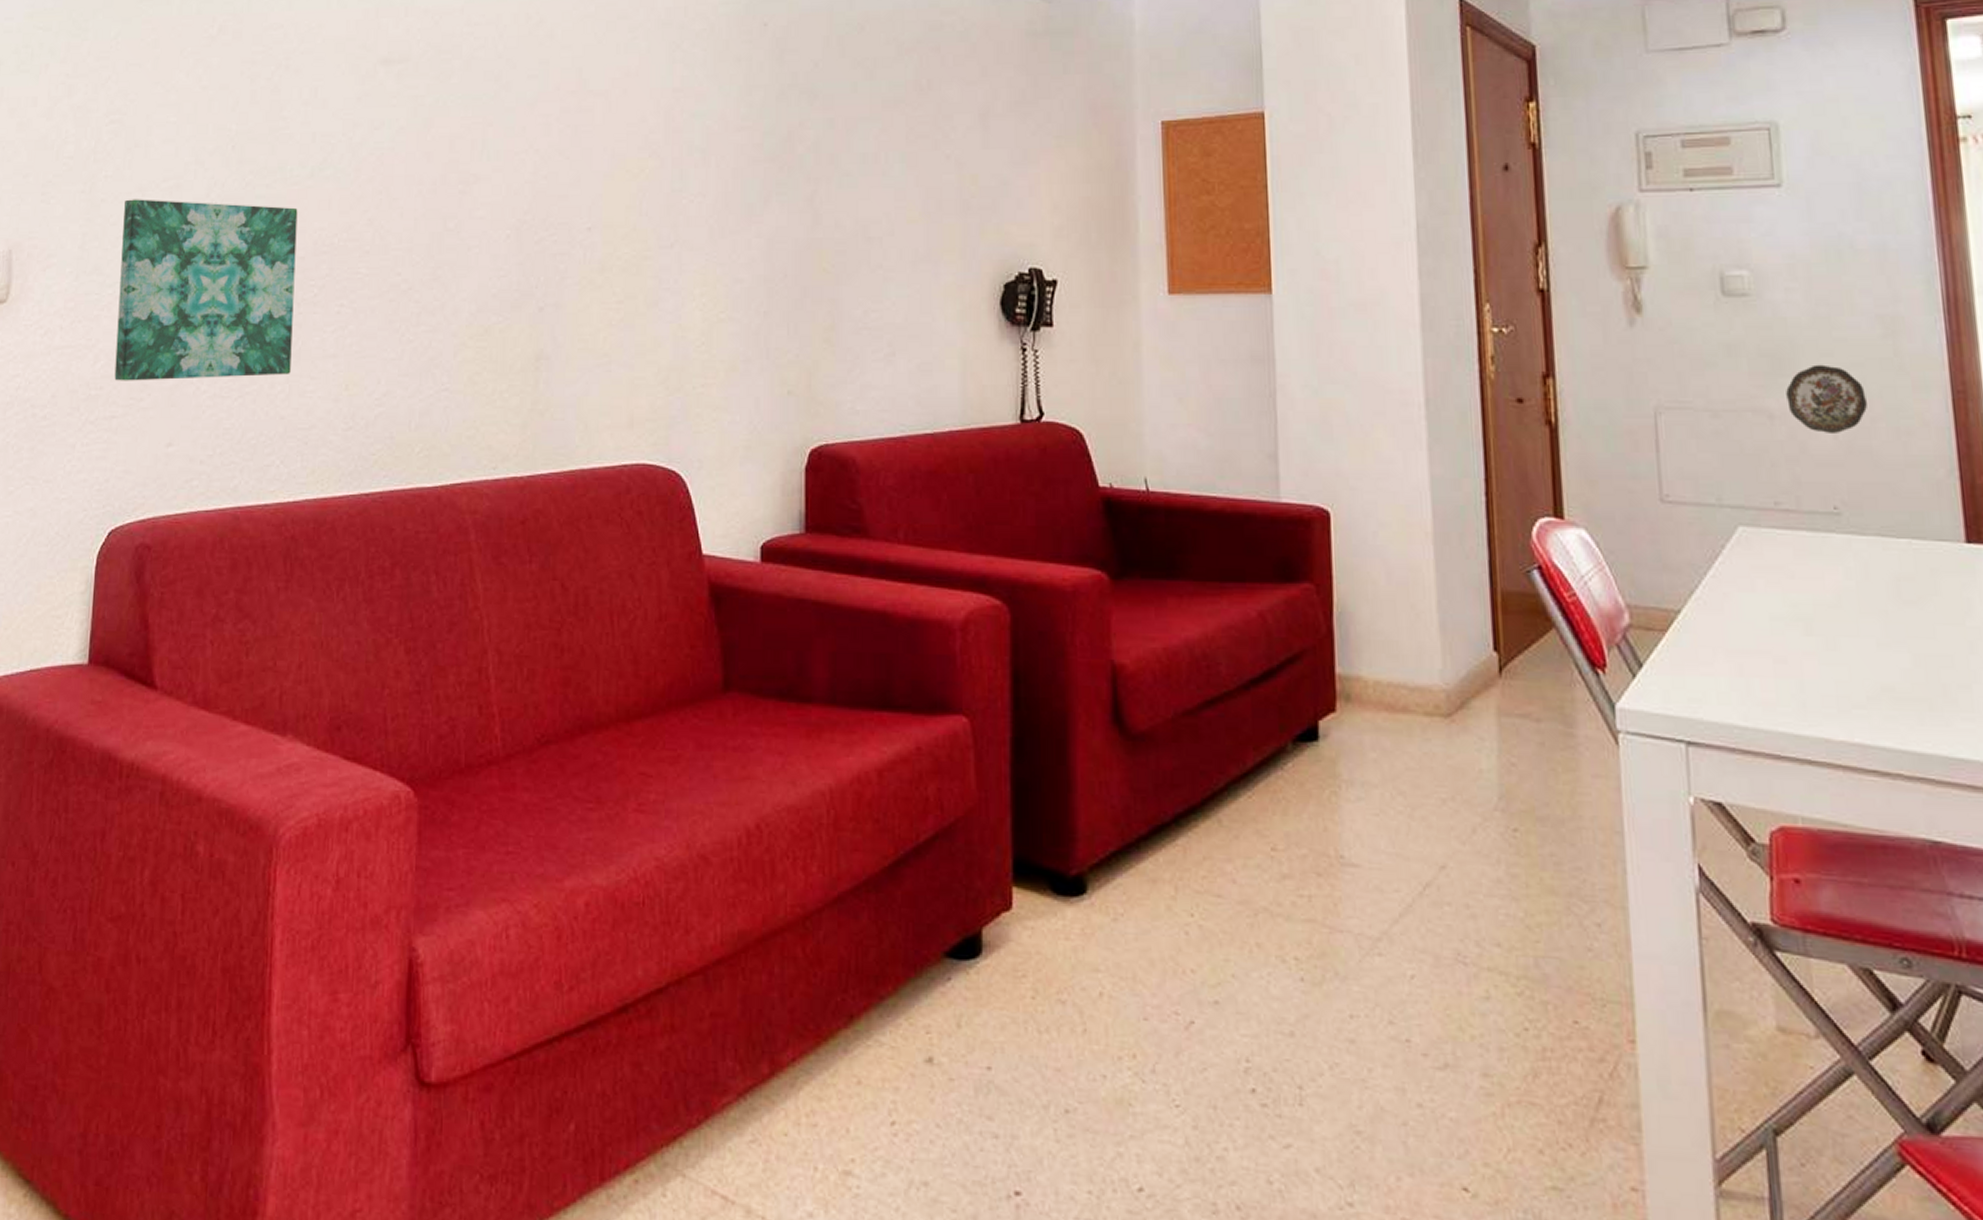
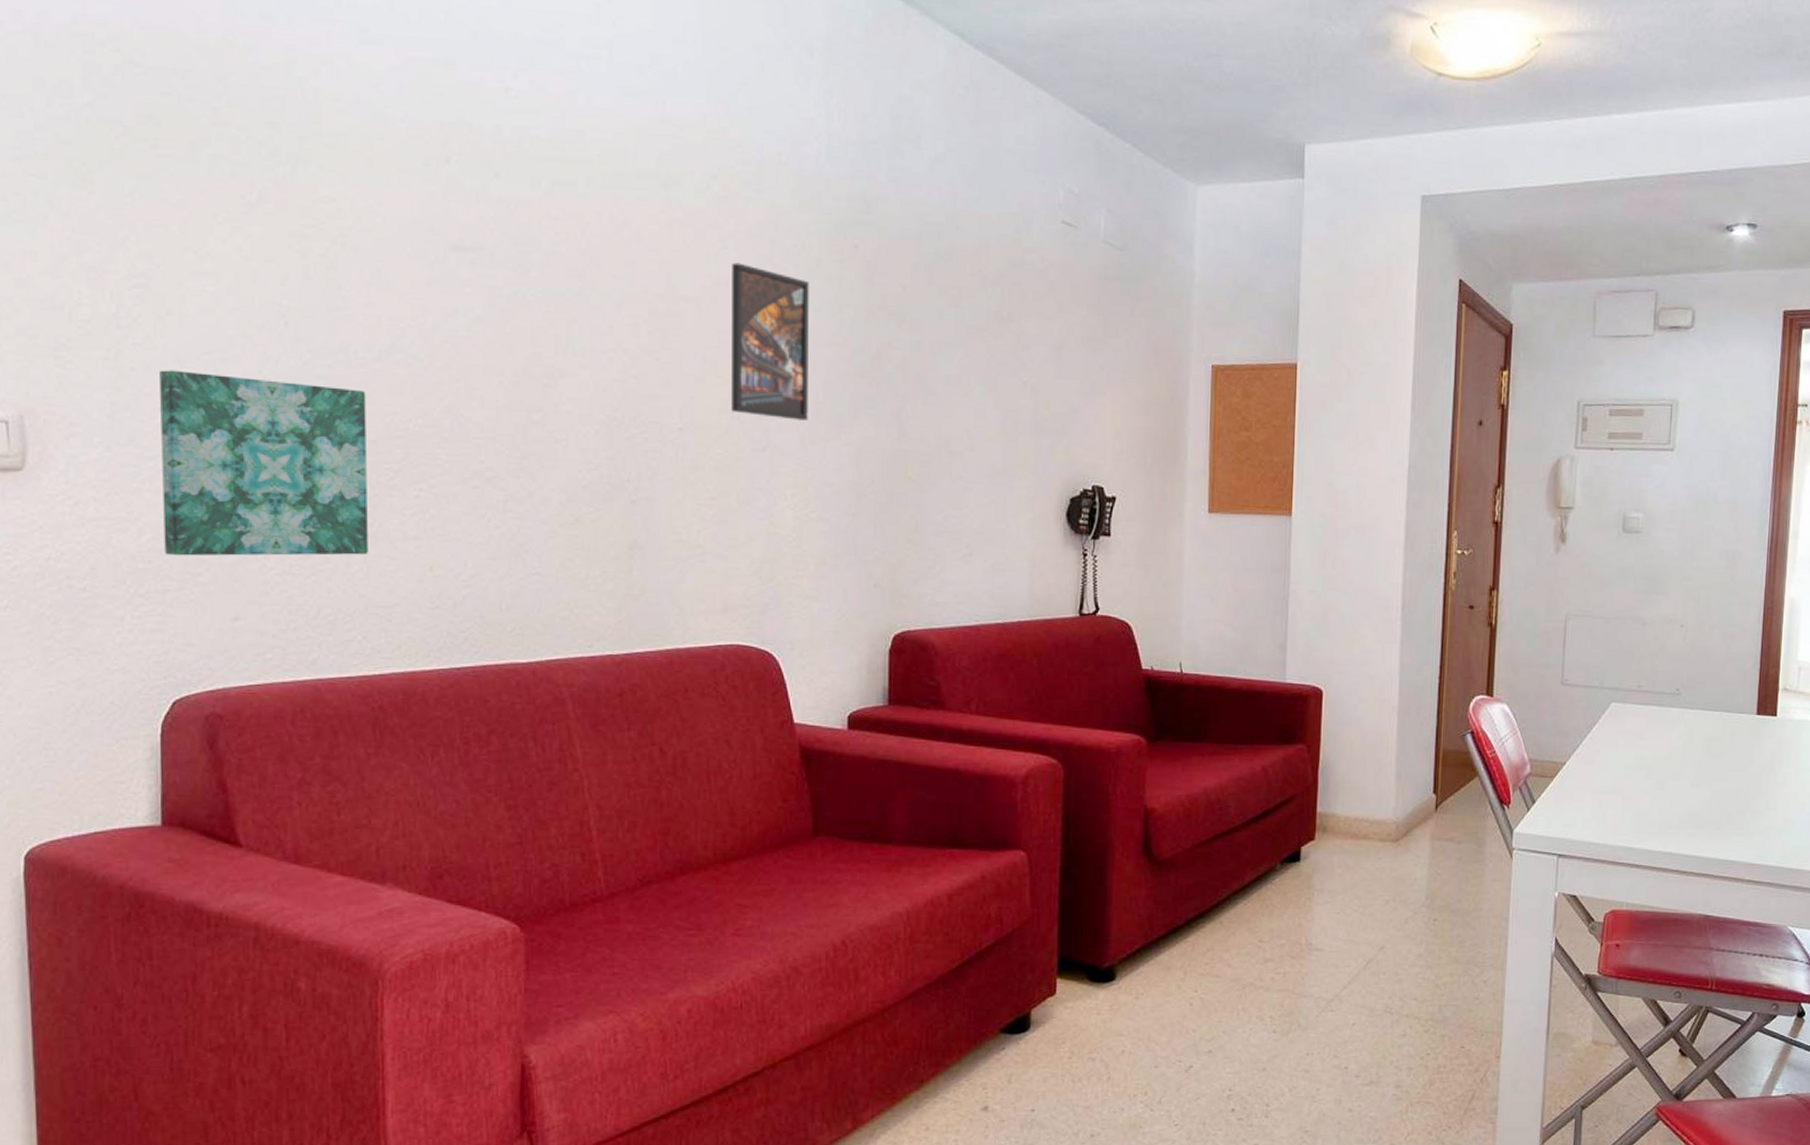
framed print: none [639,52,718,214] -> present [731,262,809,422]
decorative plate: present [1786,364,1867,433] -> none [1656,586,1709,636]

